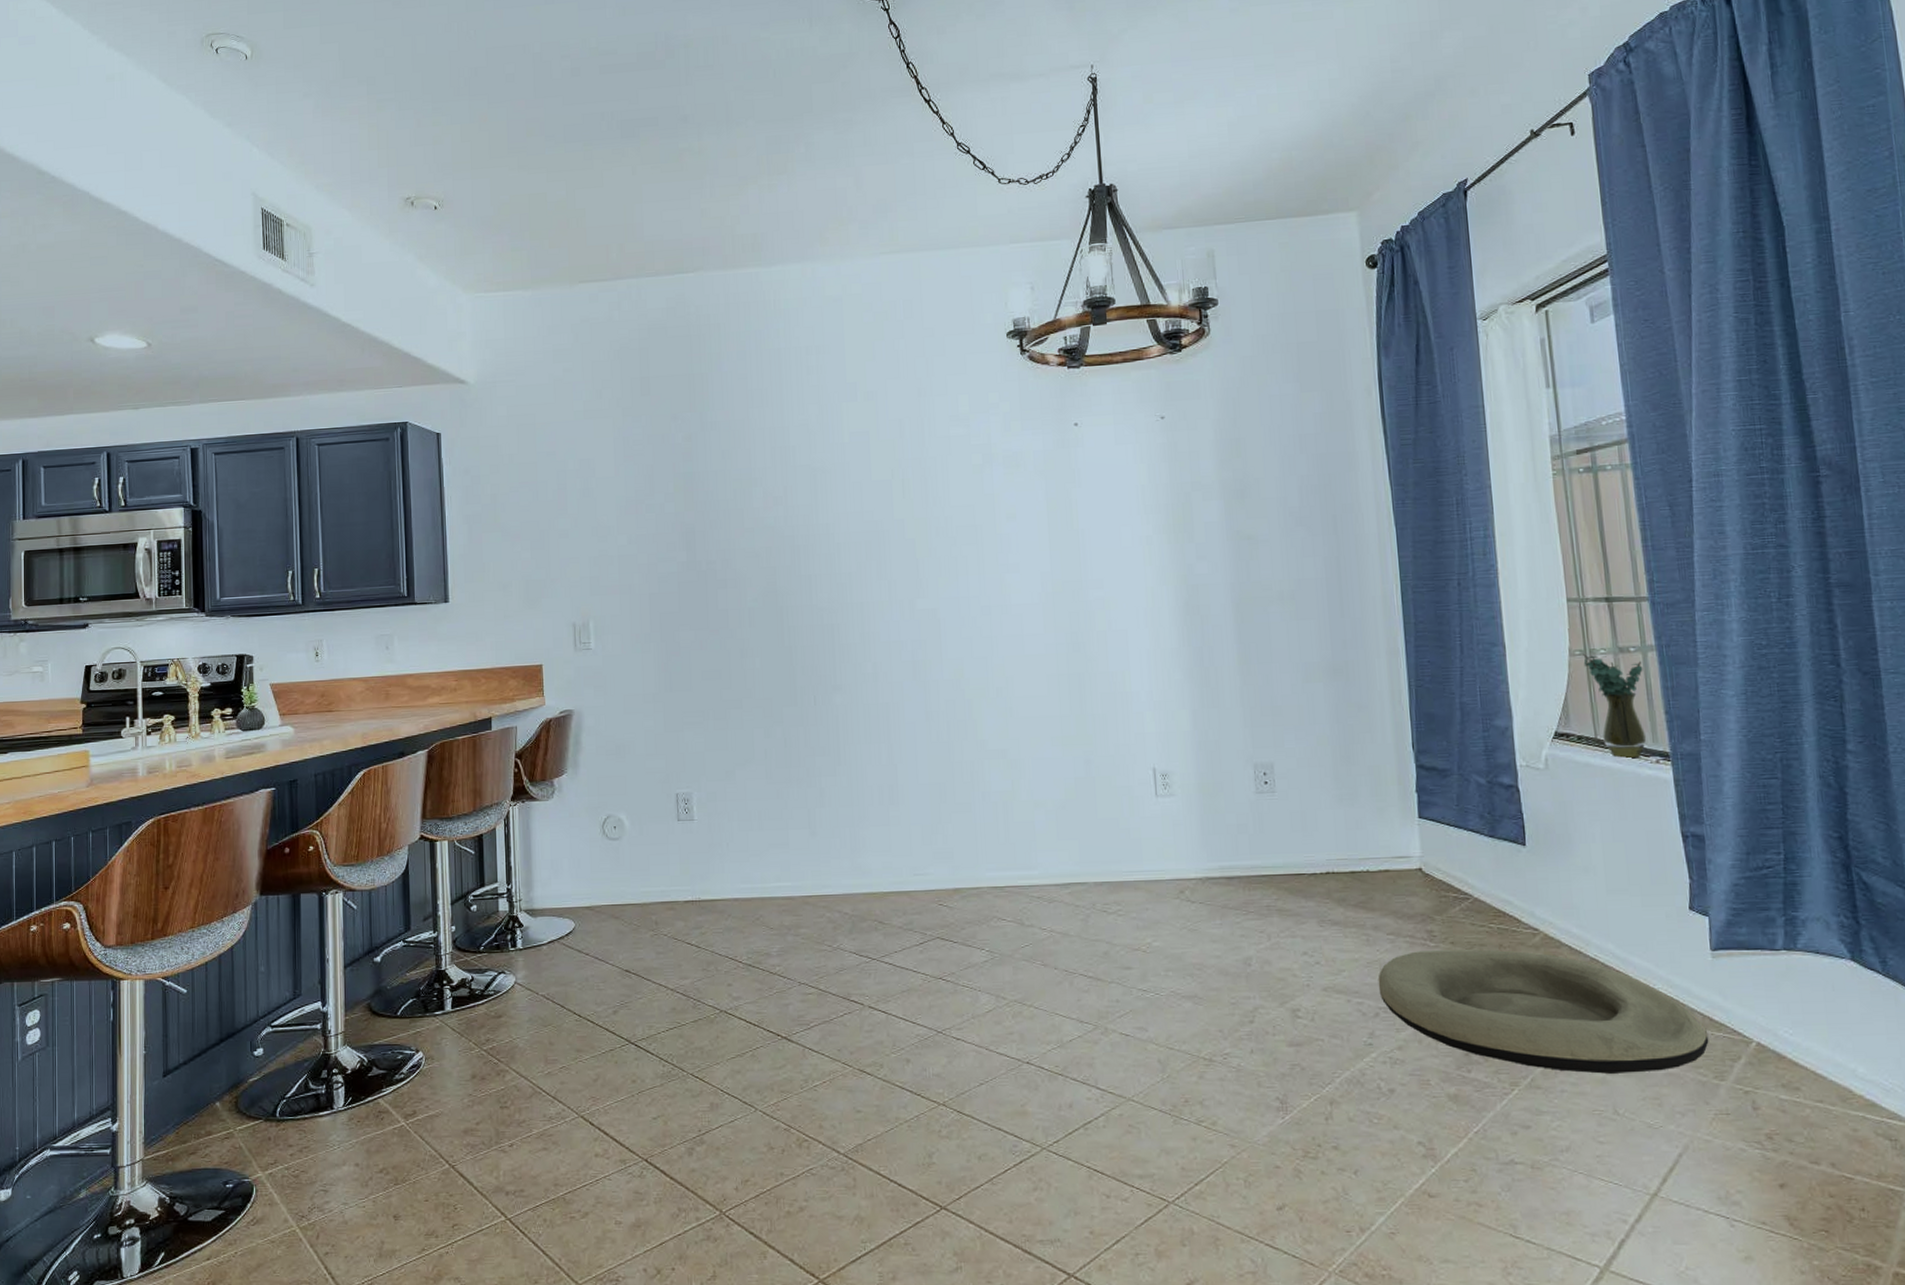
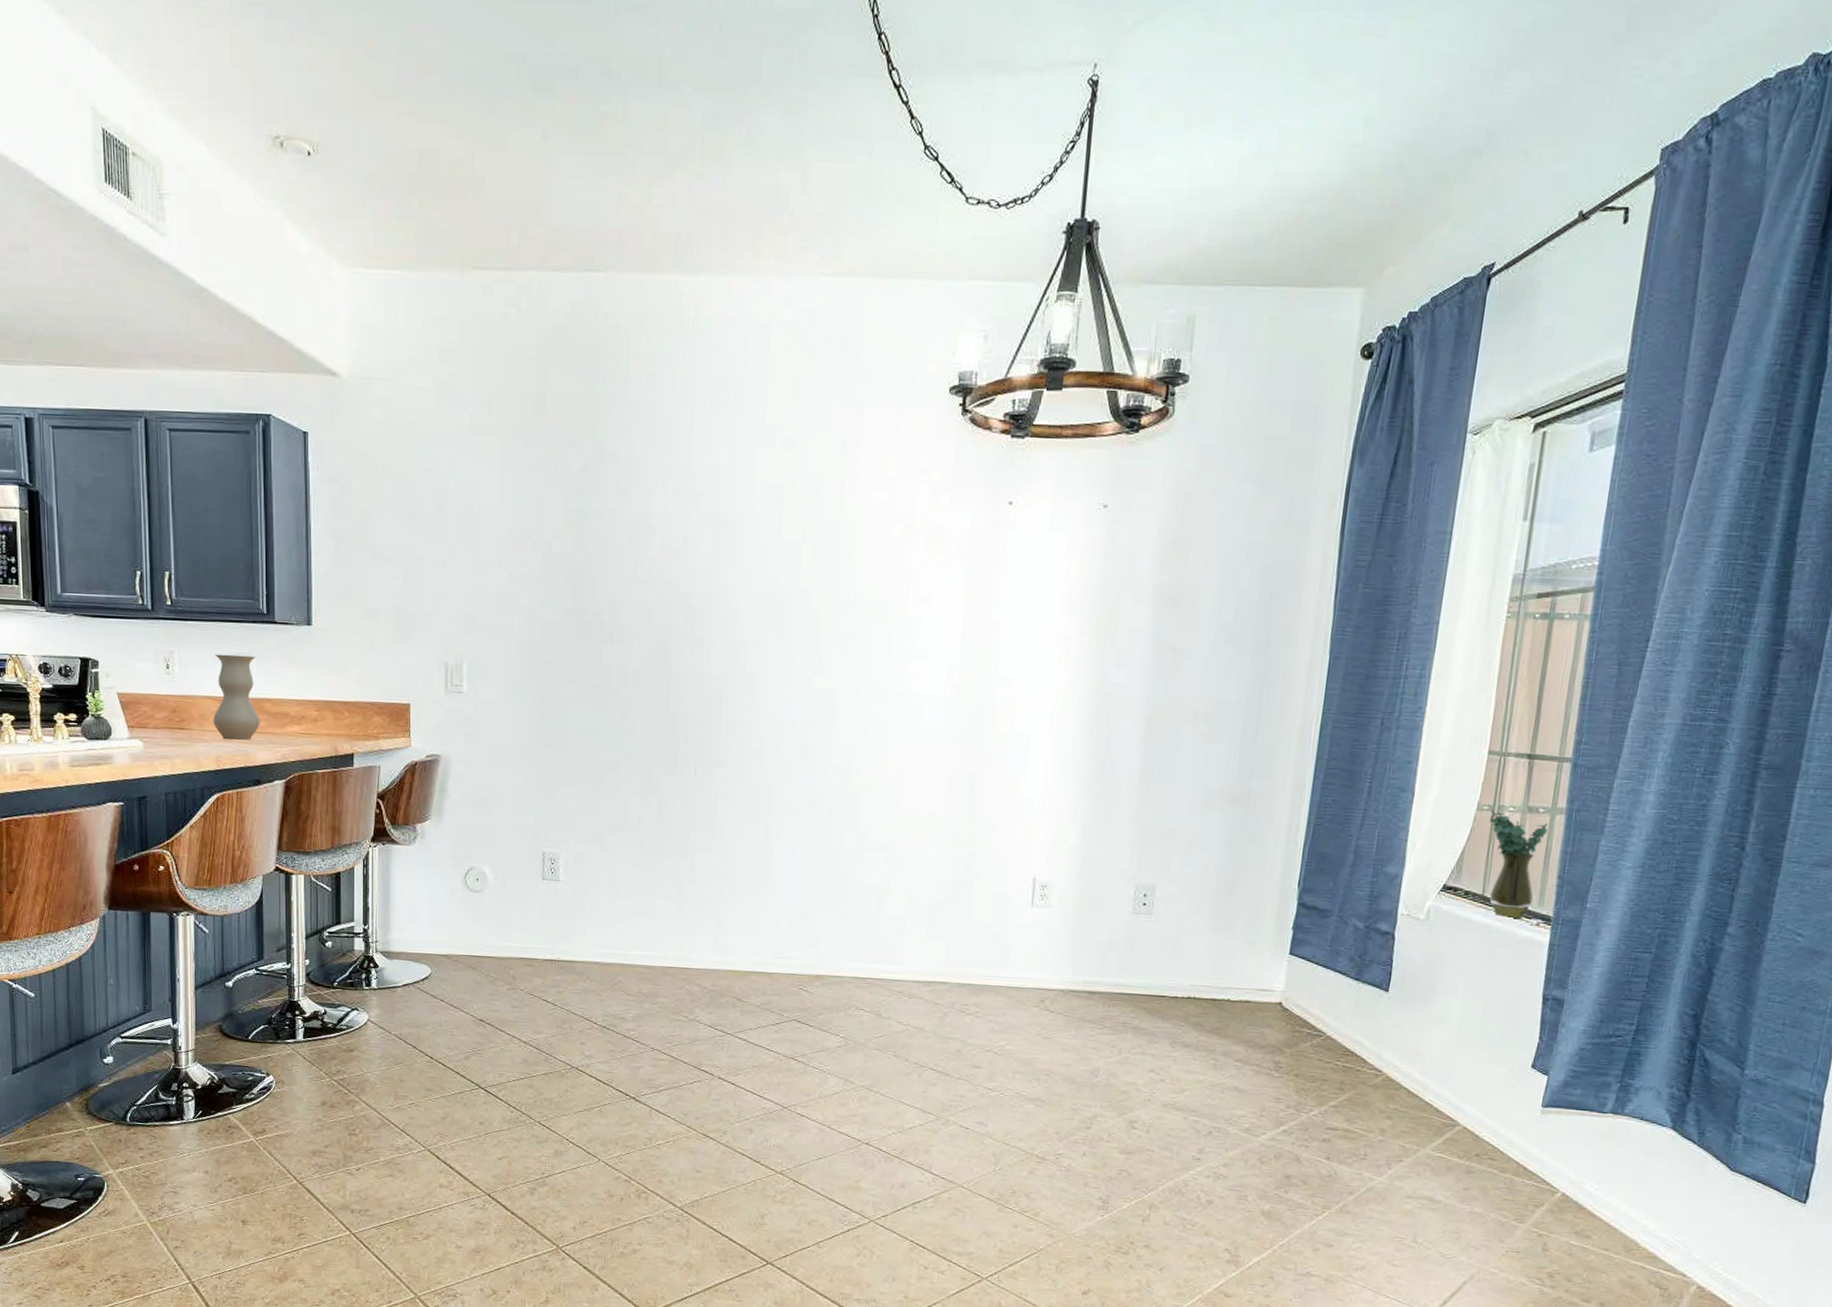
vase: none [359,636,403,718] -> present [213,654,260,741]
dog bed: present [1378,949,1709,1074] -> none [1216,1079,1519,1209]

